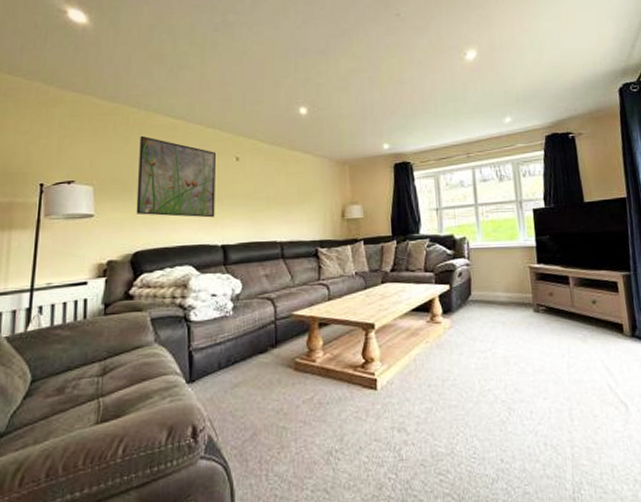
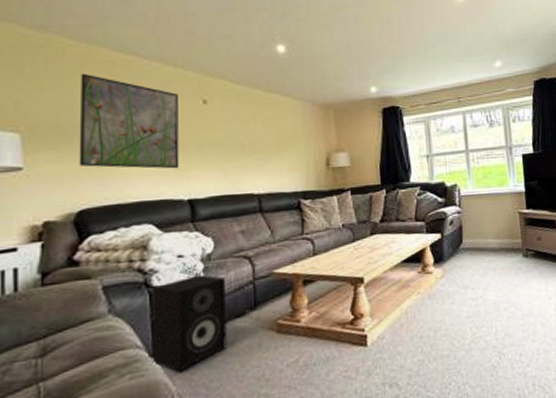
speaker: none [188,313,252,399] -> present [151,274,227,372]

